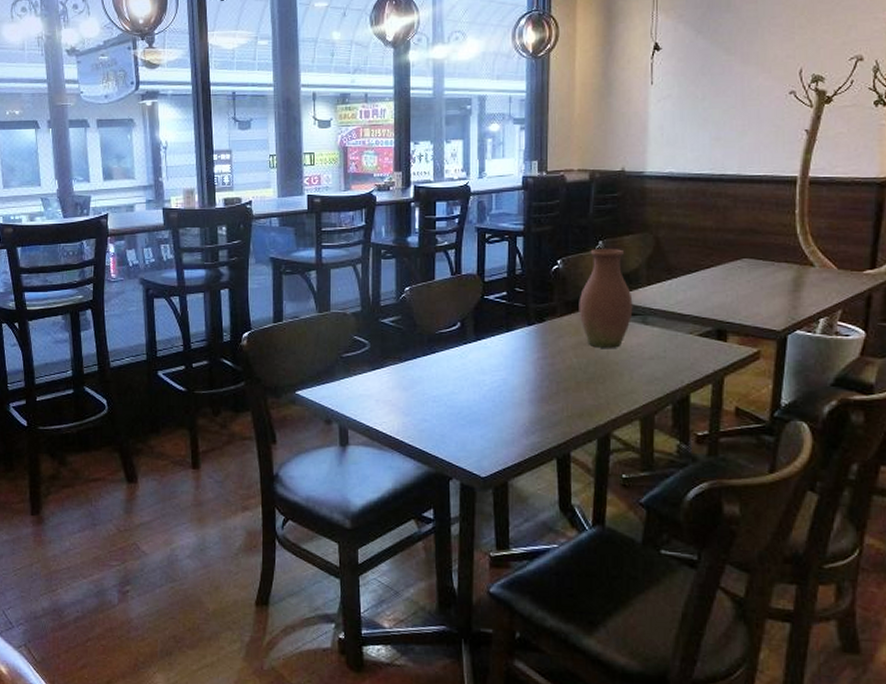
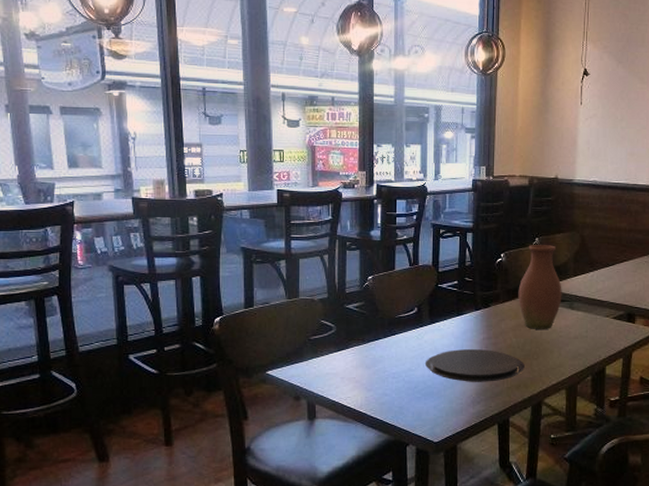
plate: none [469,370,588,409] -> present [424,349,525,382]

